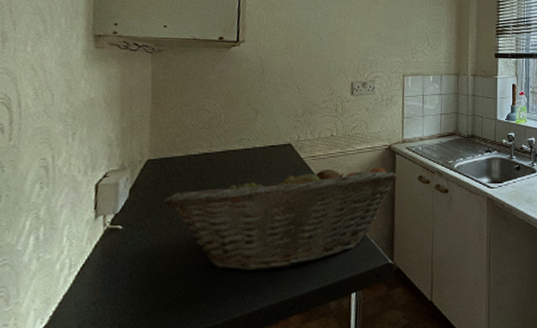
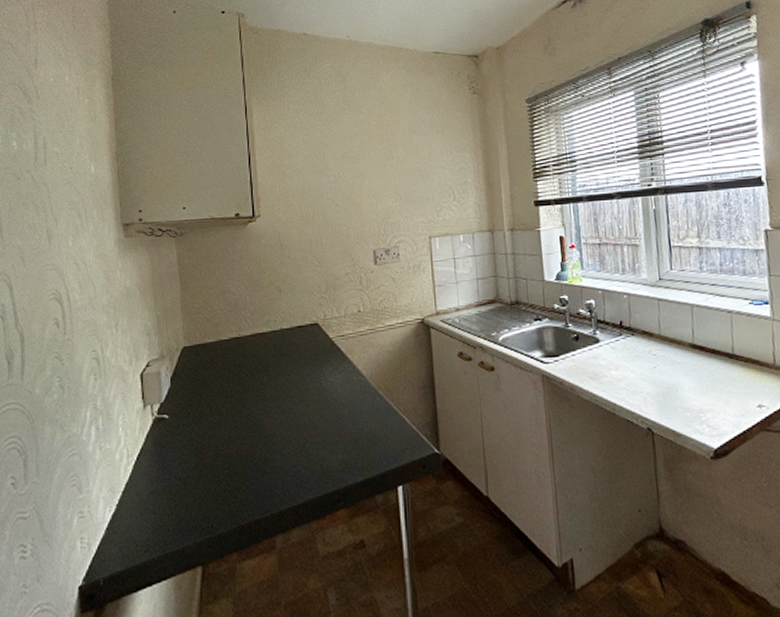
fruit basket: present [163,164,398,271] -> none [202,344,436,462]

